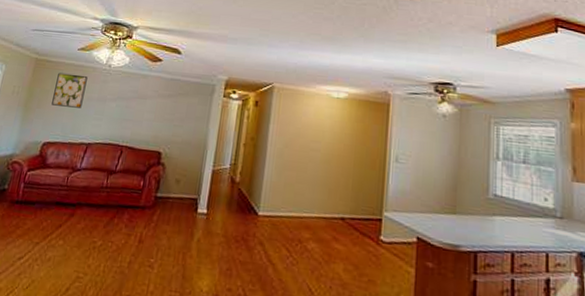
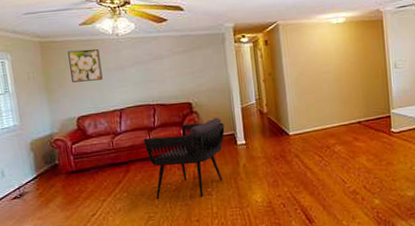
armchair: none [91,175,189,267] -> present [143,117,225,200]

